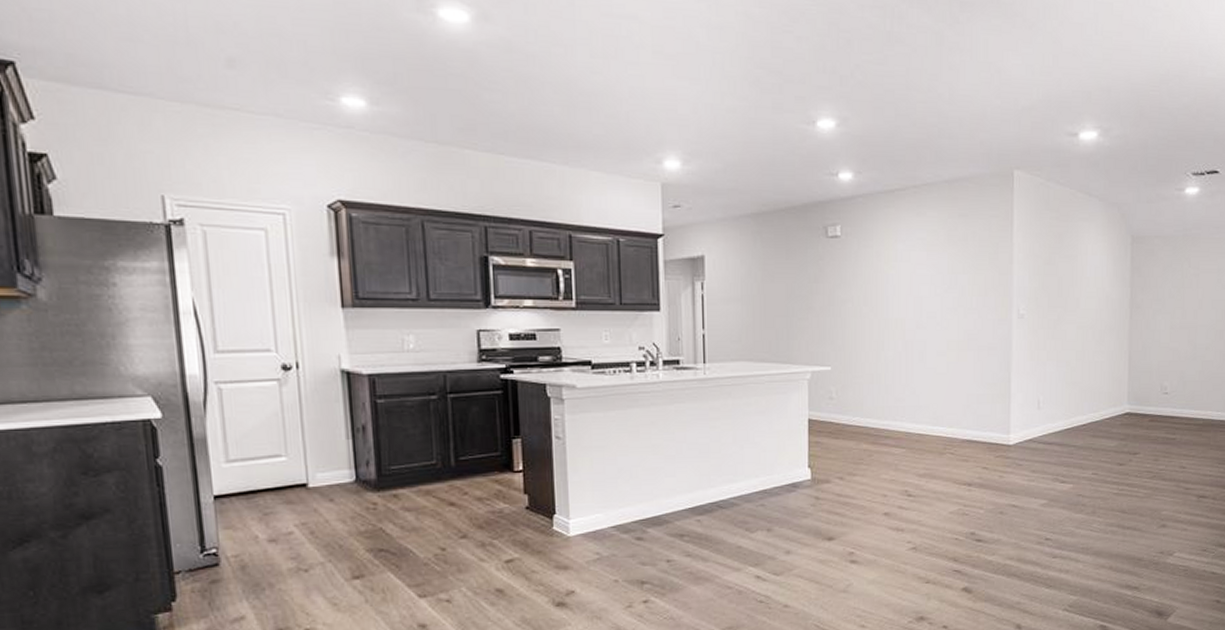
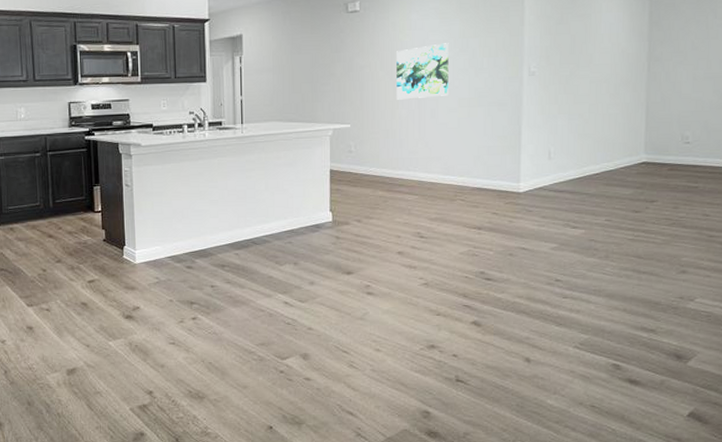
wall art: none [882,278,937,340] -> present [396,43,449,100]

